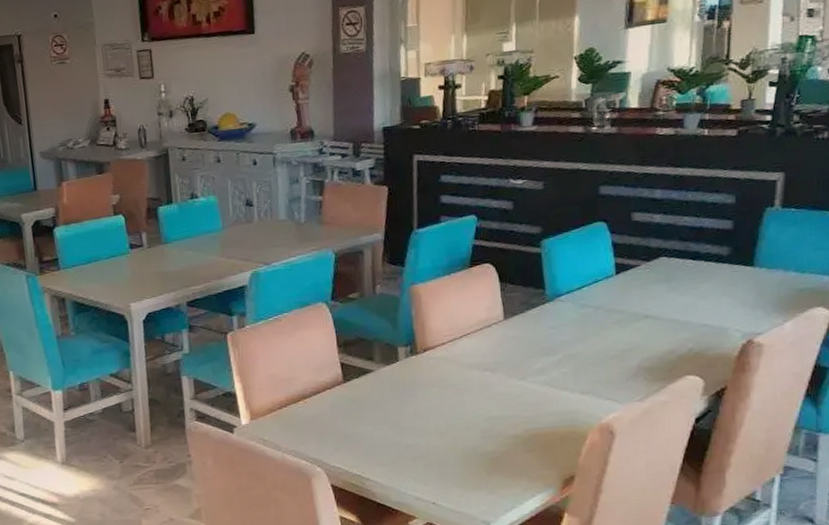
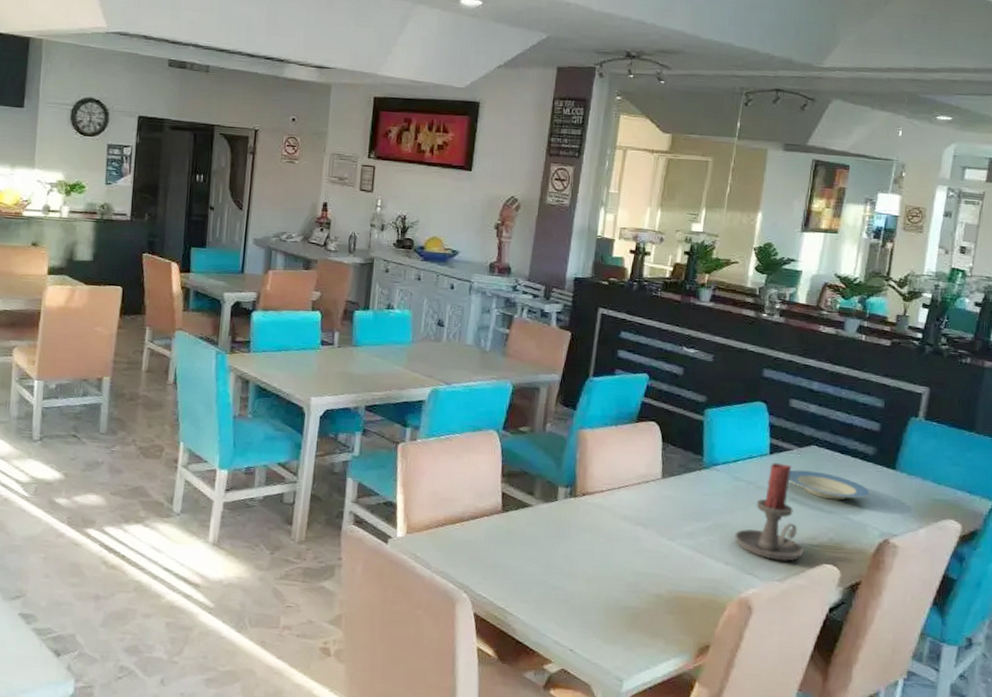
candle holder: none [588,281,663,381] -> present [735,463,805,561]
plate: none [639,282,729,310] -> present [789,469,871,500]

